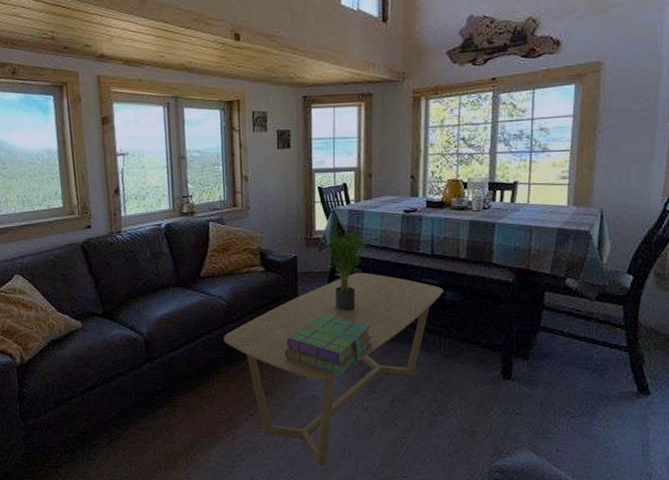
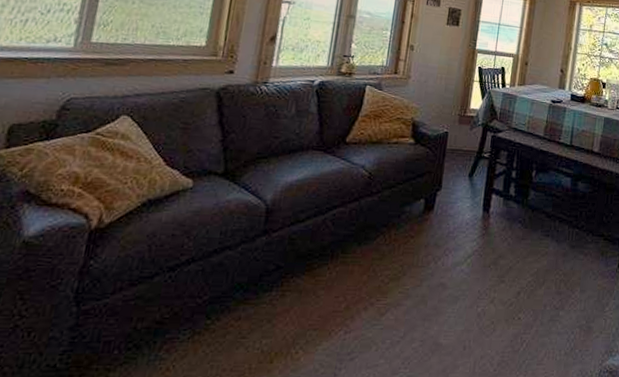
coffee table: present [223,272,443,466] -> none [357,155,577,367]
stack of books: present [285,314,372,376] -> none [419,194,509,262]
potted plant: present [318,220,371,311] -> none [471,100,518,193]

